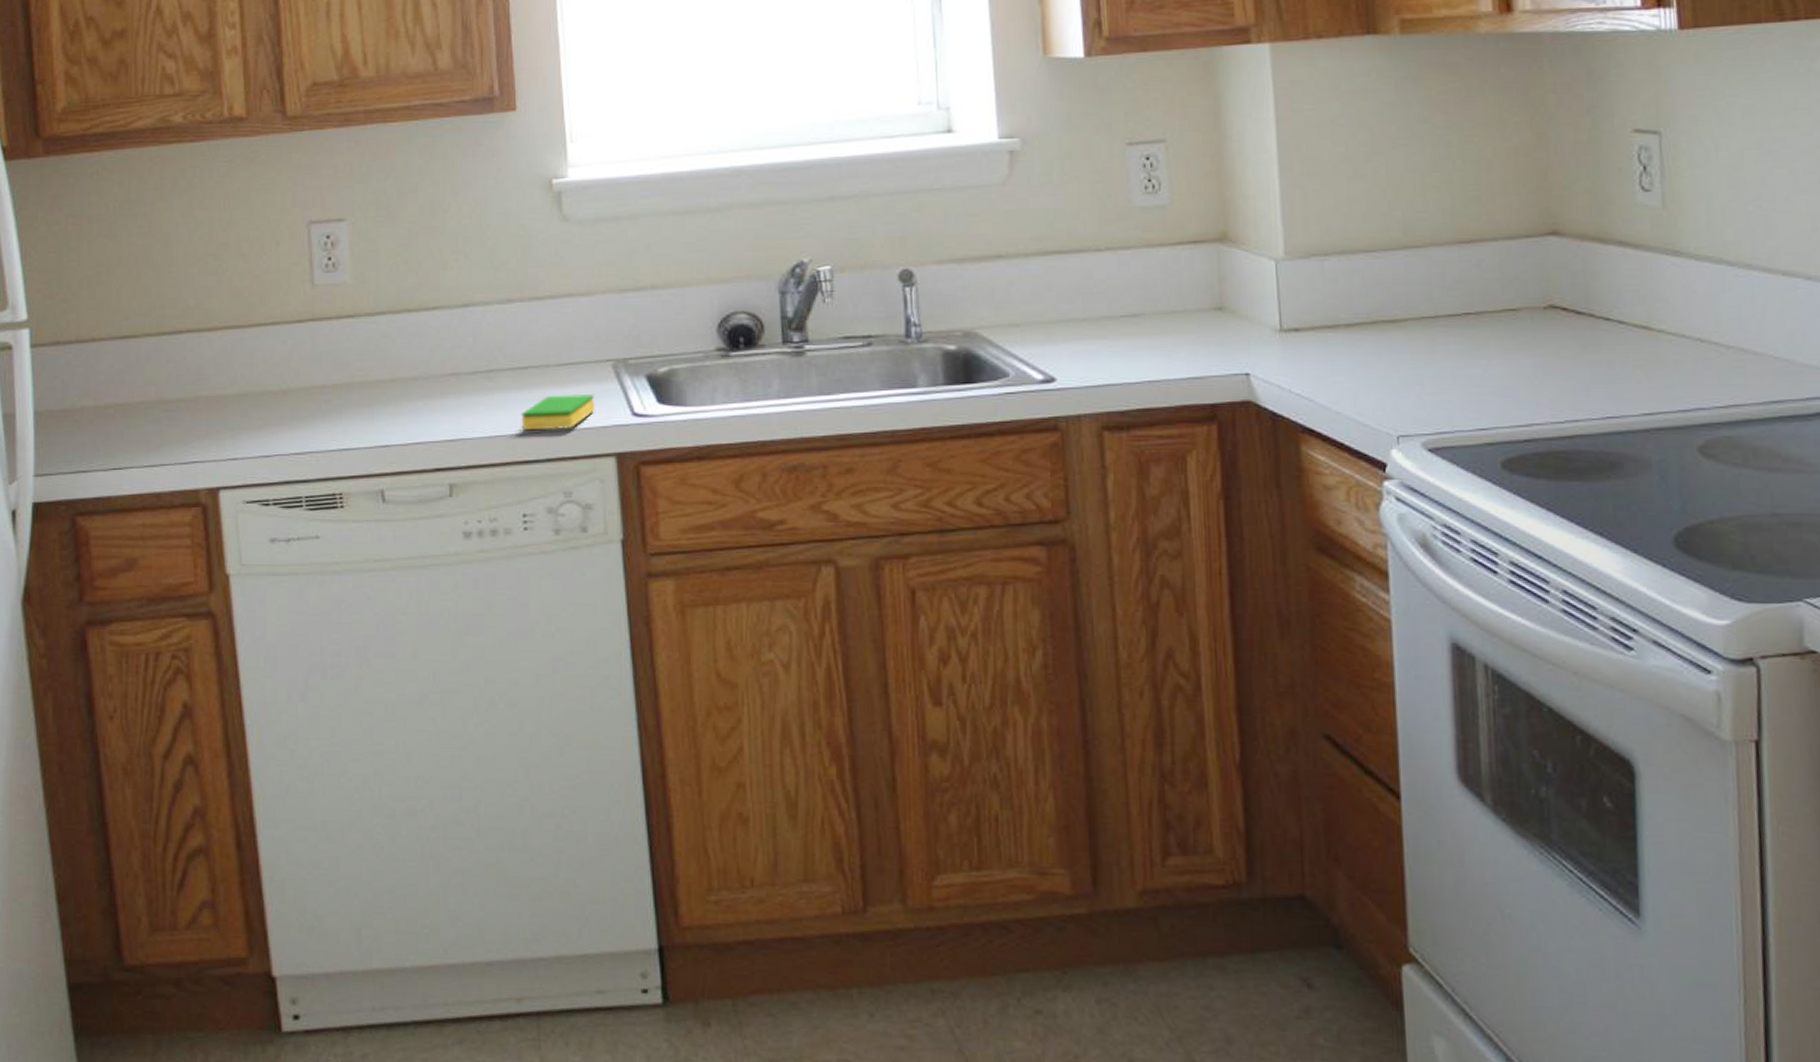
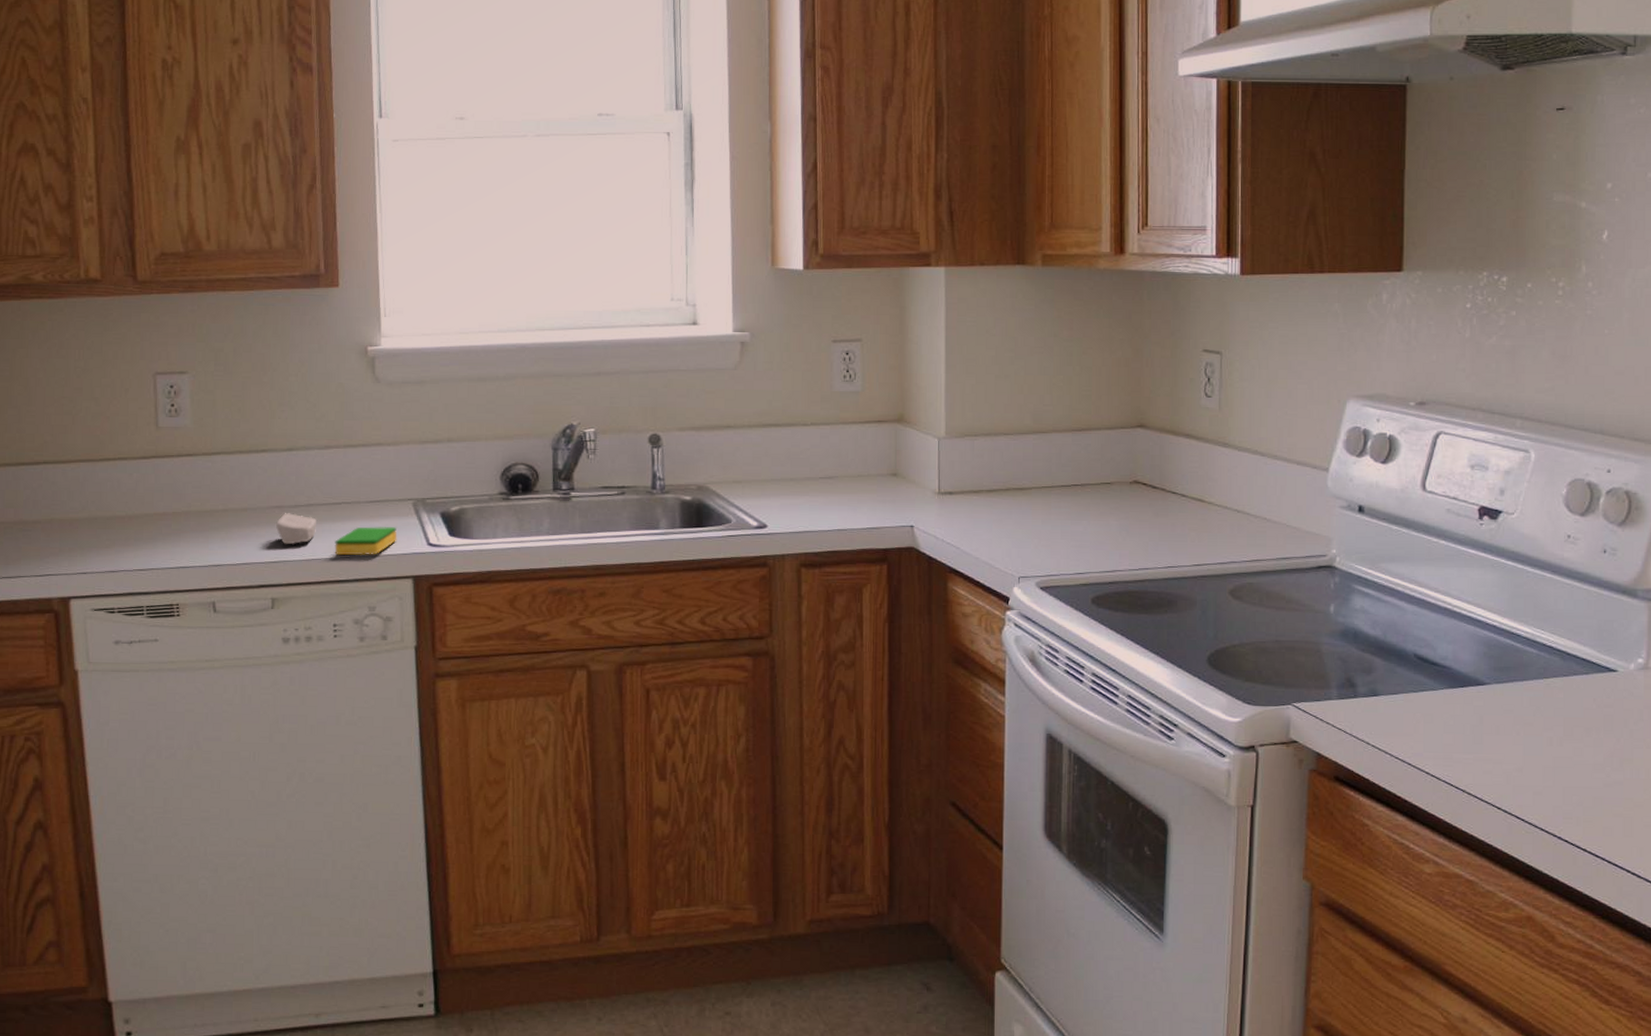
soap bar: none [452,381,499,420] -> present [276,513,316,545]

